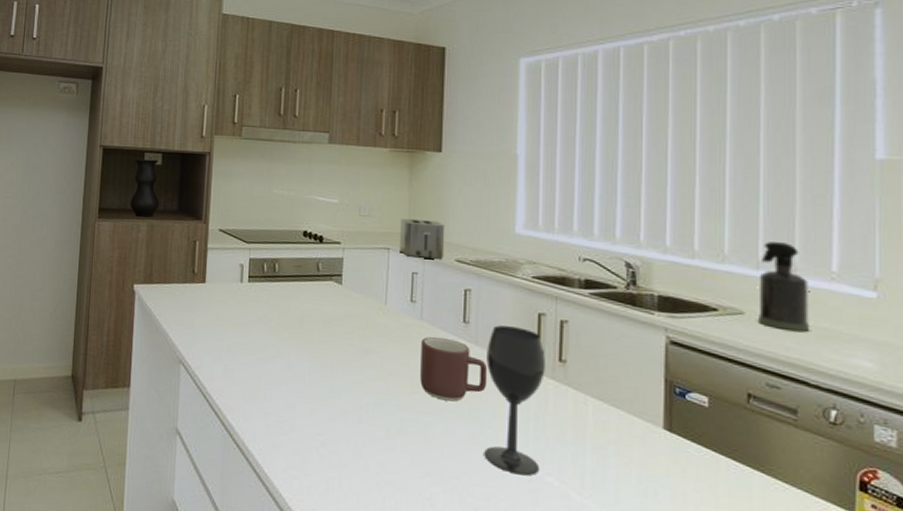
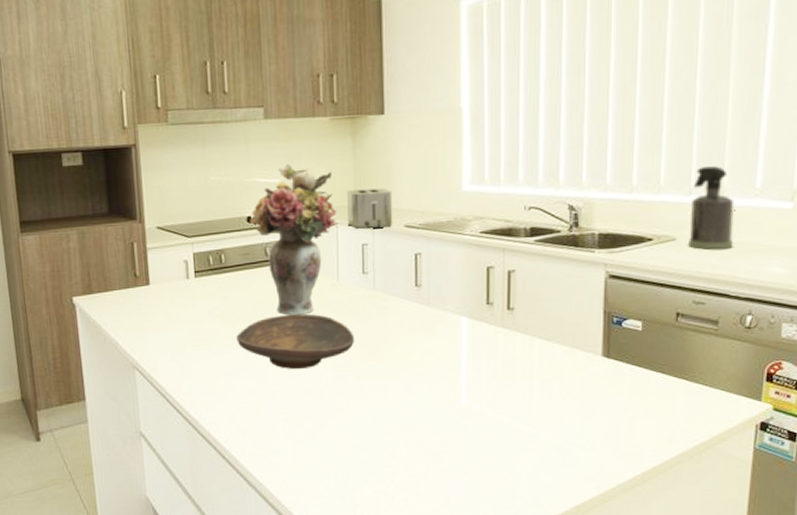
vase: present [130,158,160,217] -> none [51,159,88,225]
decorative bowl: none [281,331,398,391] -> present [236,313,354,370]
flower arrangement: none [305,187,389,335] -> present [249,164,337,315]
mug: present [420,336,488,402] -> none [376,303,441,363]
wine glass: present [484,325,545,476] -> none [439,283,495,418]

